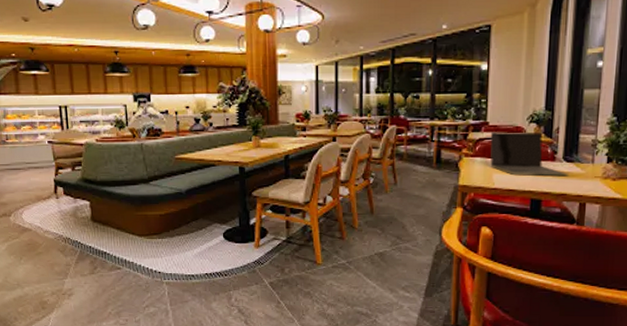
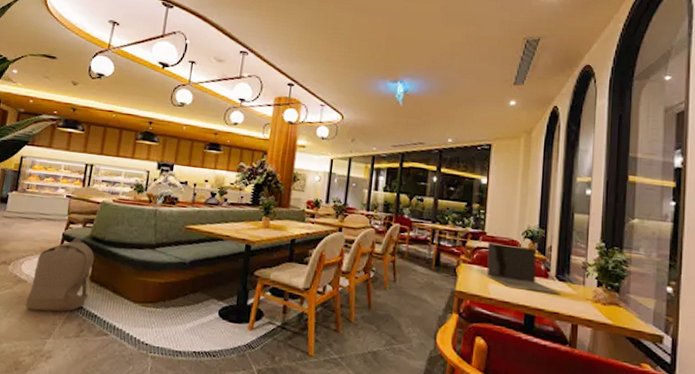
backpack: none [35,182,93,255] -> present [25,238,95,312]

